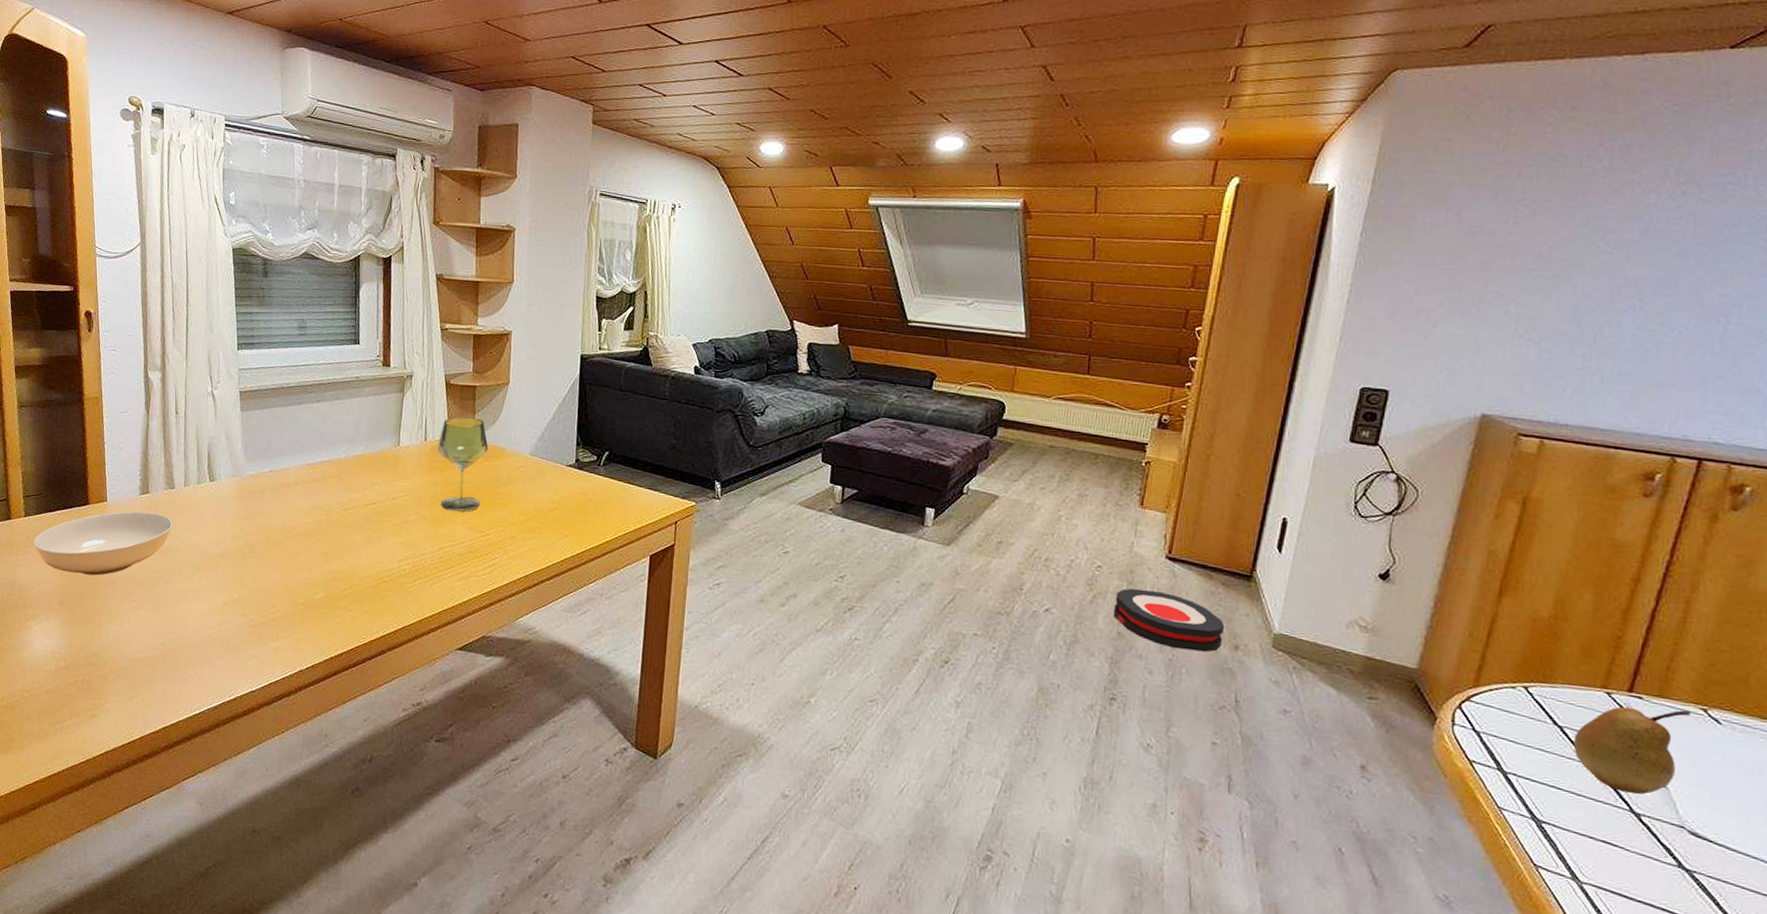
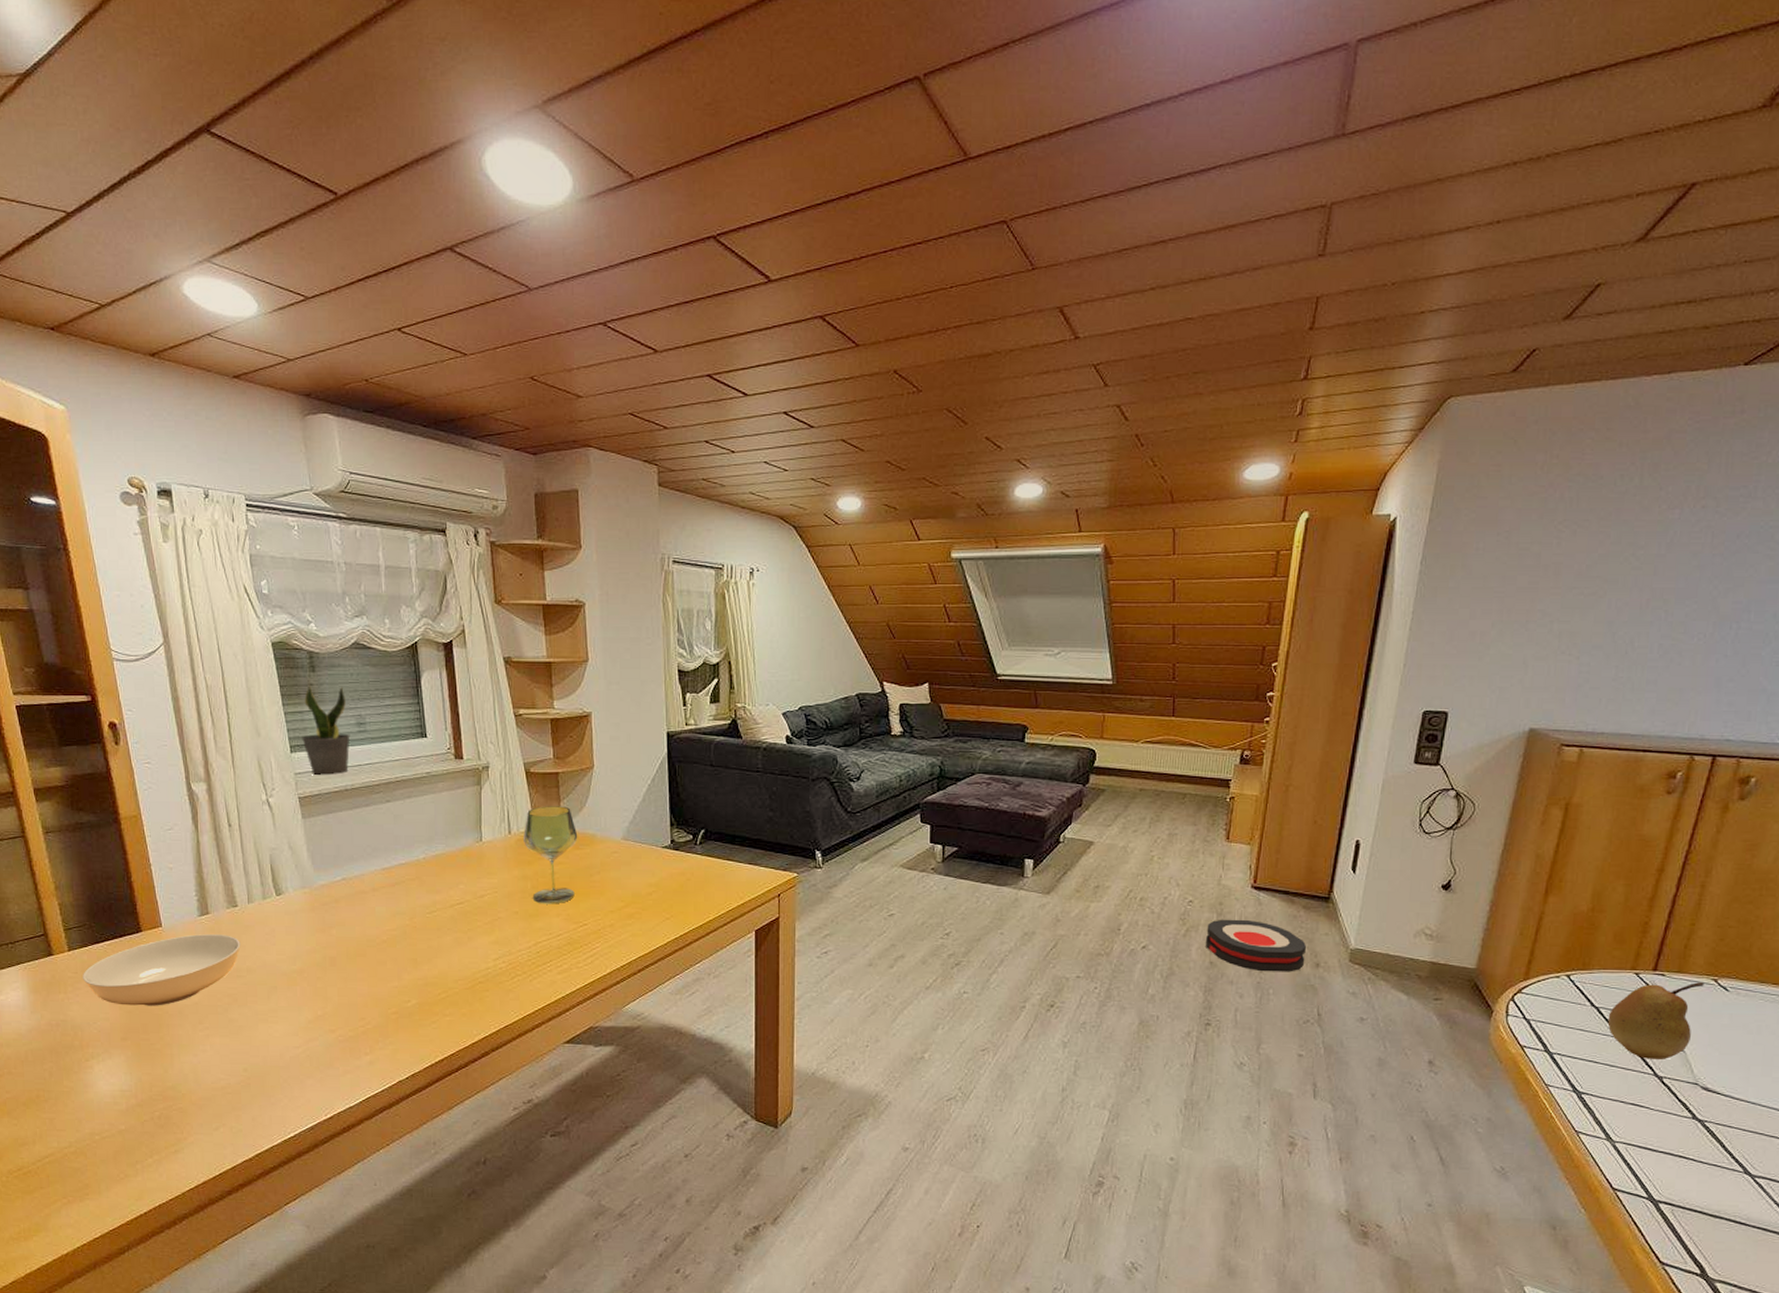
potted plant: none [247,289,292,374] -> present [300,686,350,776]

